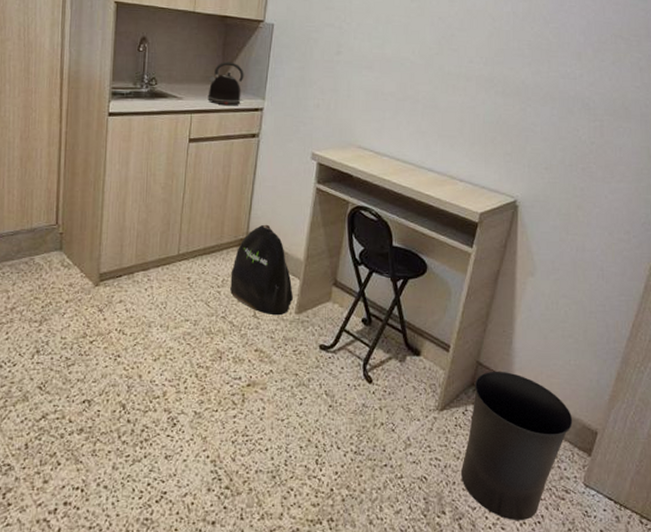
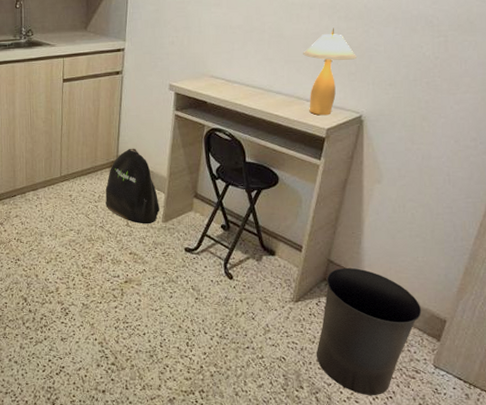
kettle: present [207,61,244,105] -> none [75,10,107,48]
table lamp: none [458,102,514,198] -> present [303,27,358,116]

